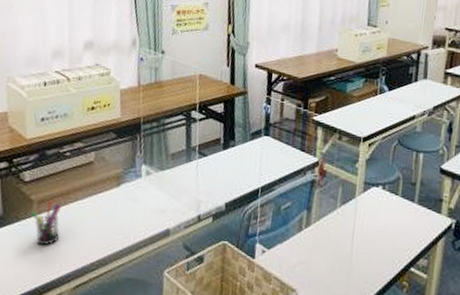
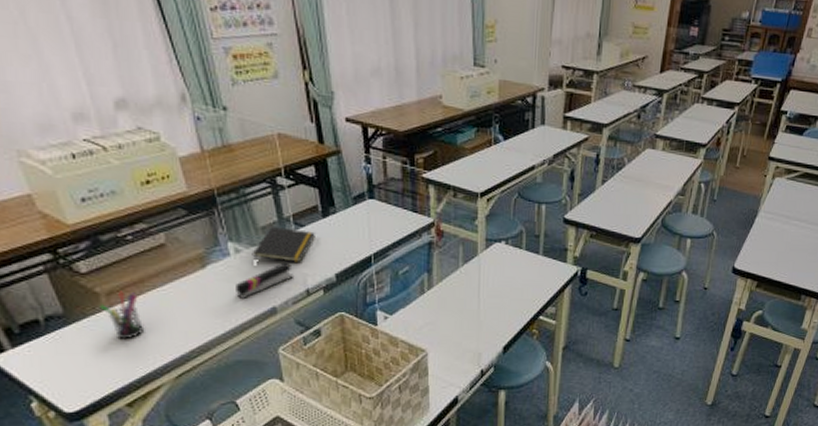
stapler: none [139,187,191,219] -> present [236,262,295,300]
notepad: none [159,153,215,189] -> present [252,225,315,262]

